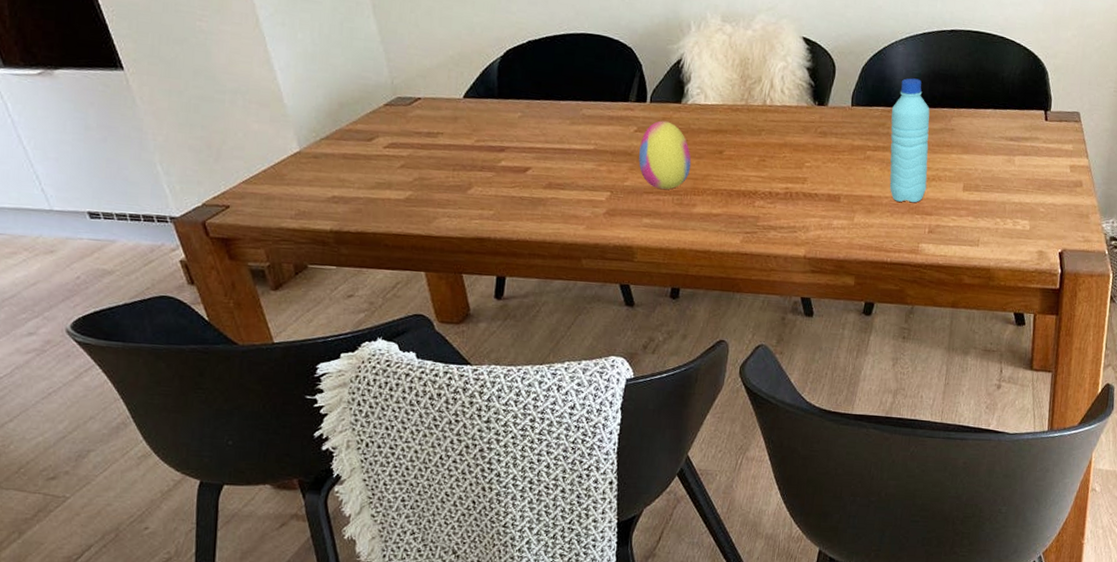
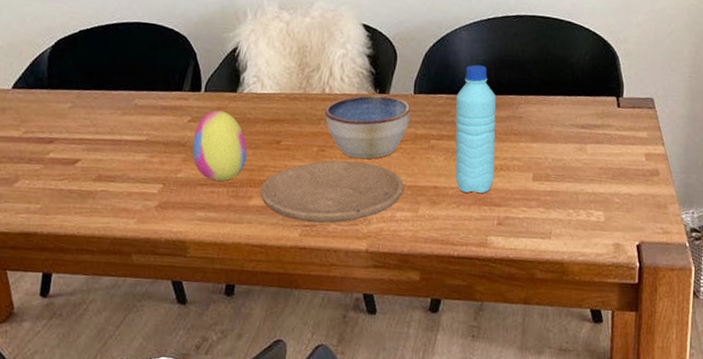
plate: none [704,170,841,231] -> present [260,160,404,224]
bowl: none [765,106,848,169] -> present [324,94,411,160]

